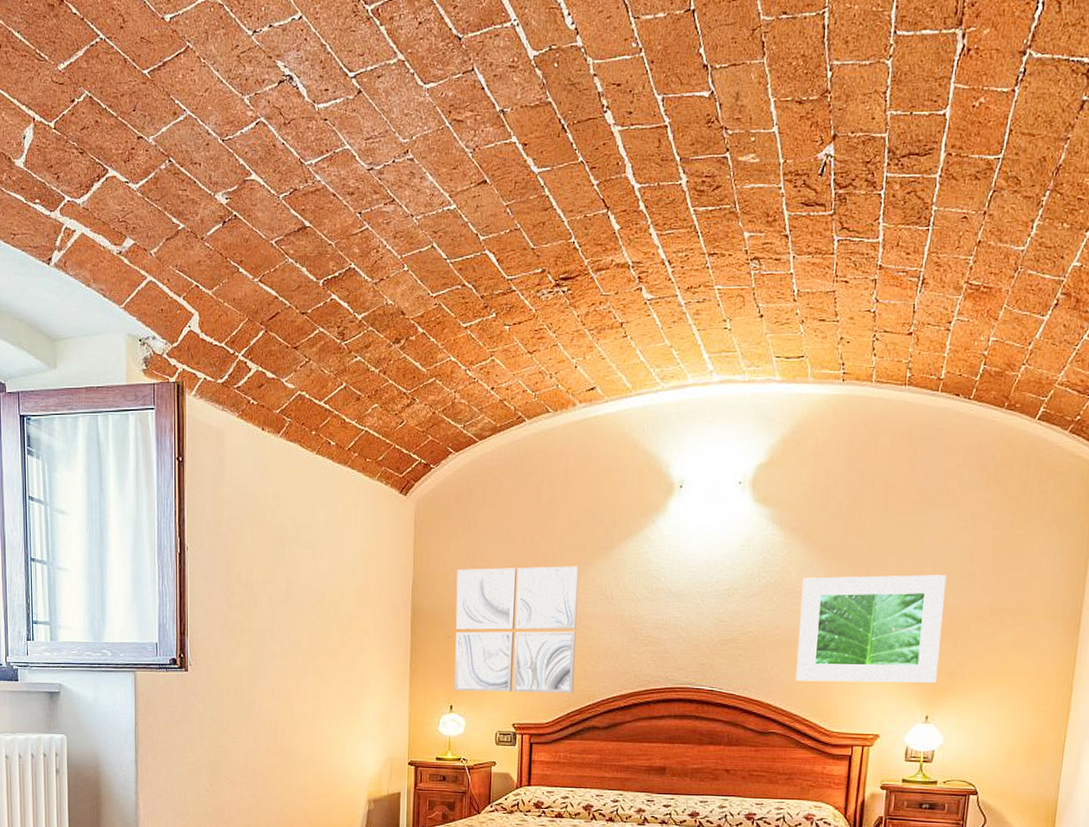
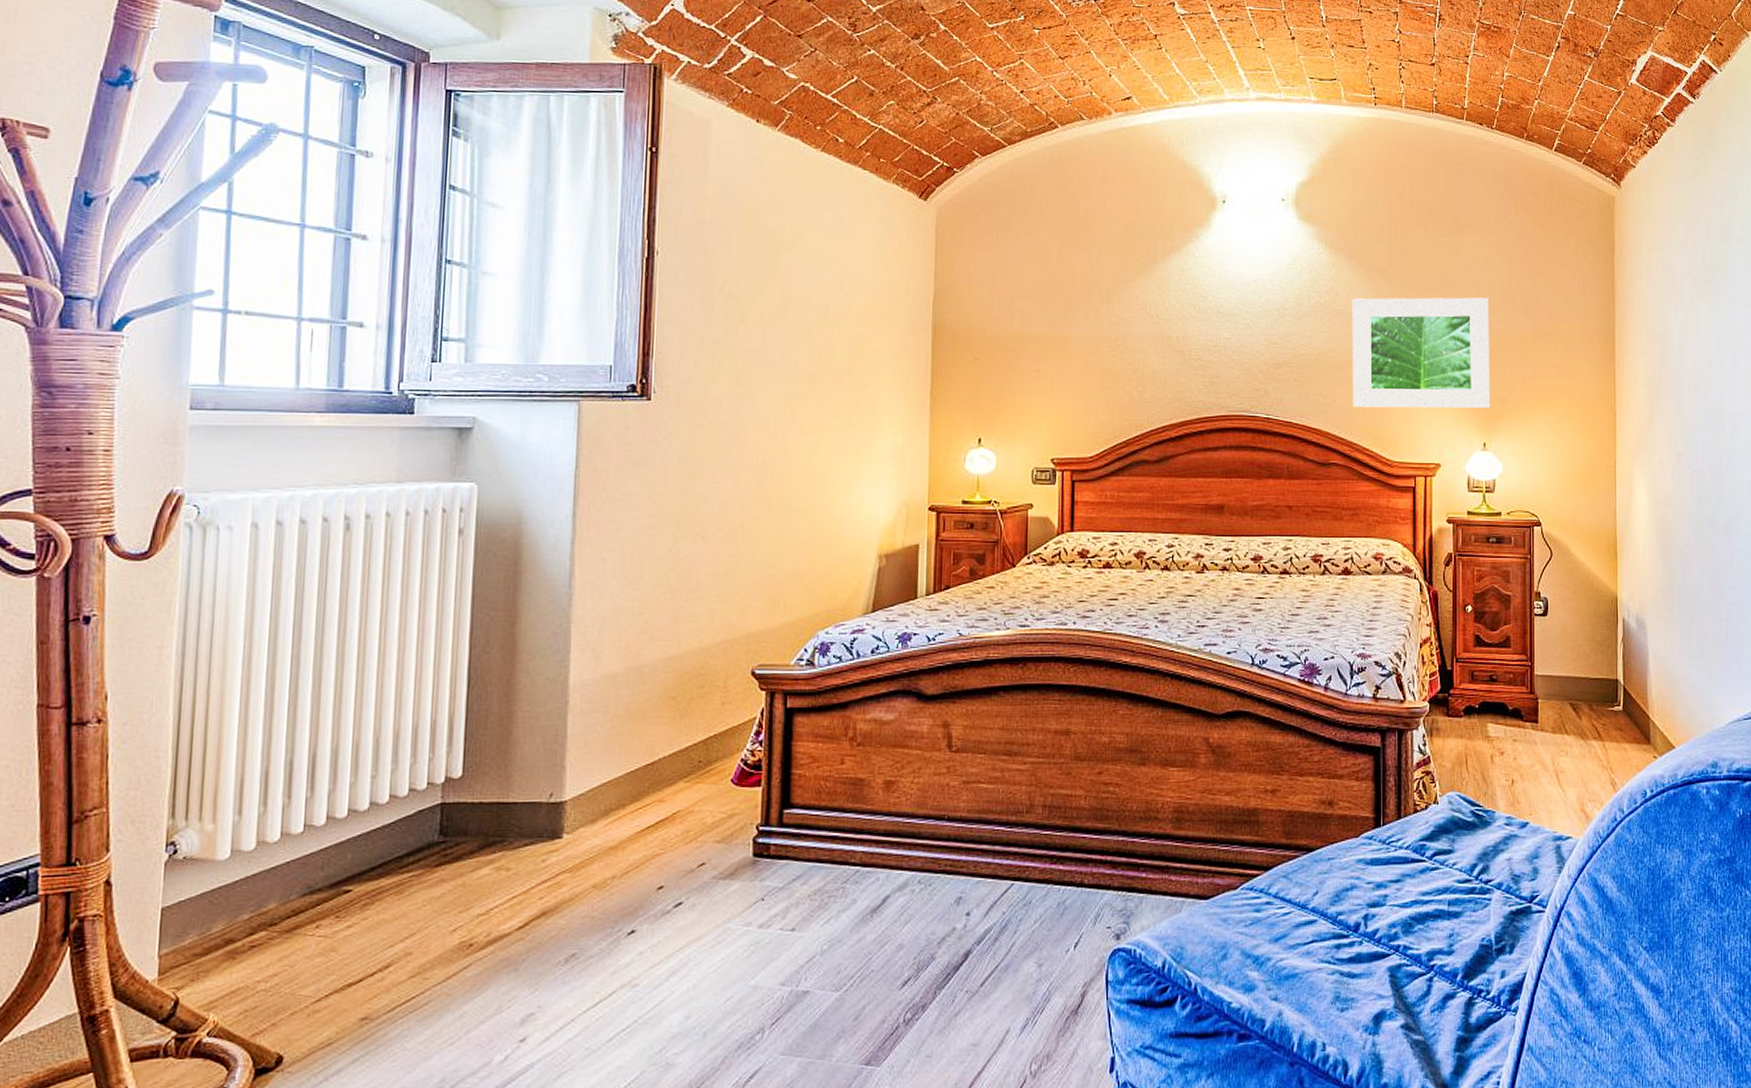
wall art: present [454,566,579,693] -> none [983,281,1121,422]

